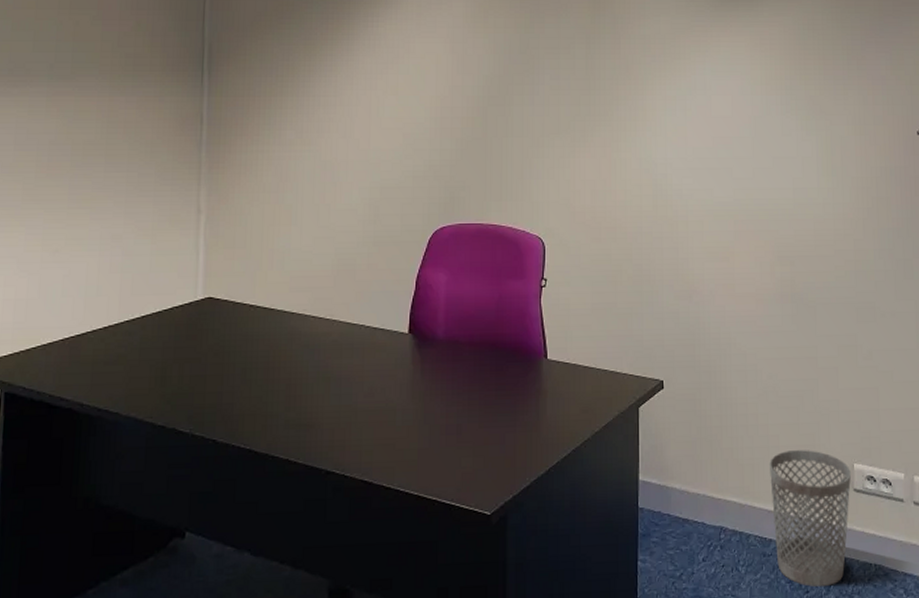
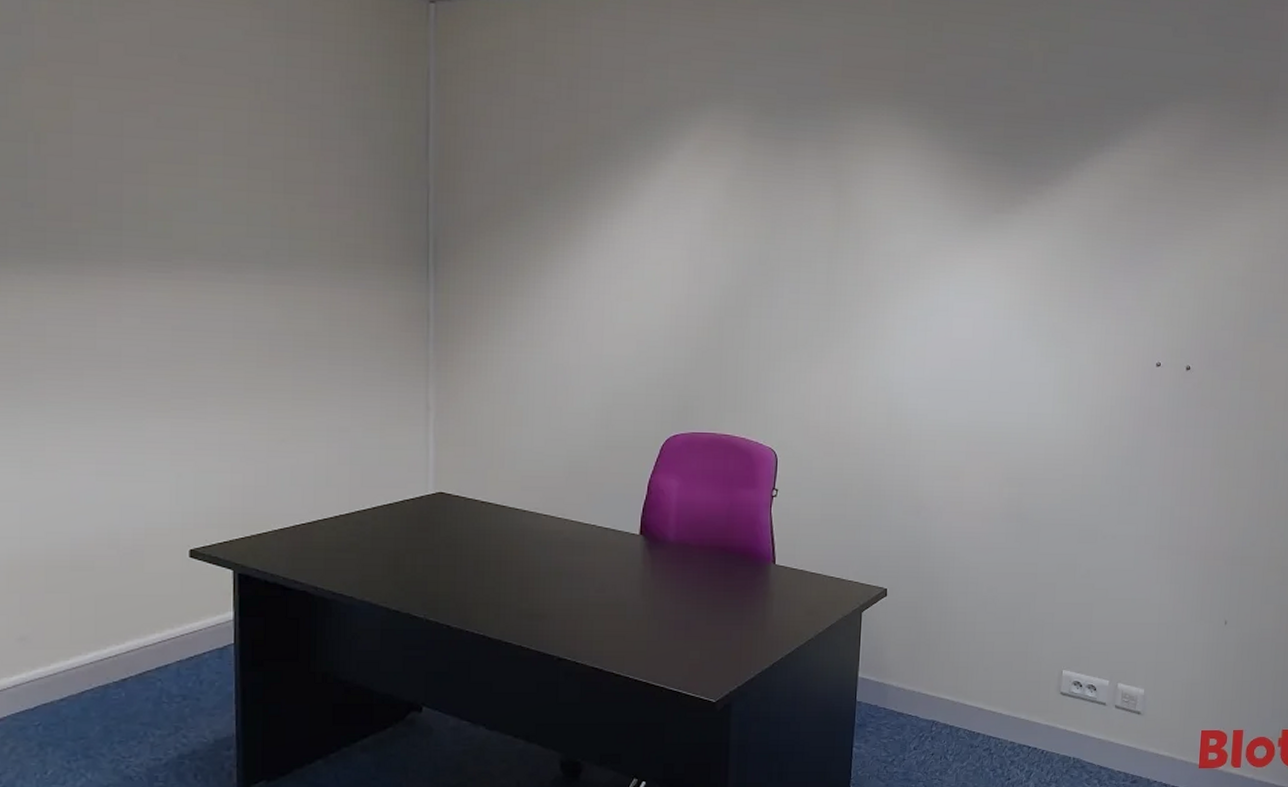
wastebasket: present [770,450,852,588] -> none [982,656,1060,776]

